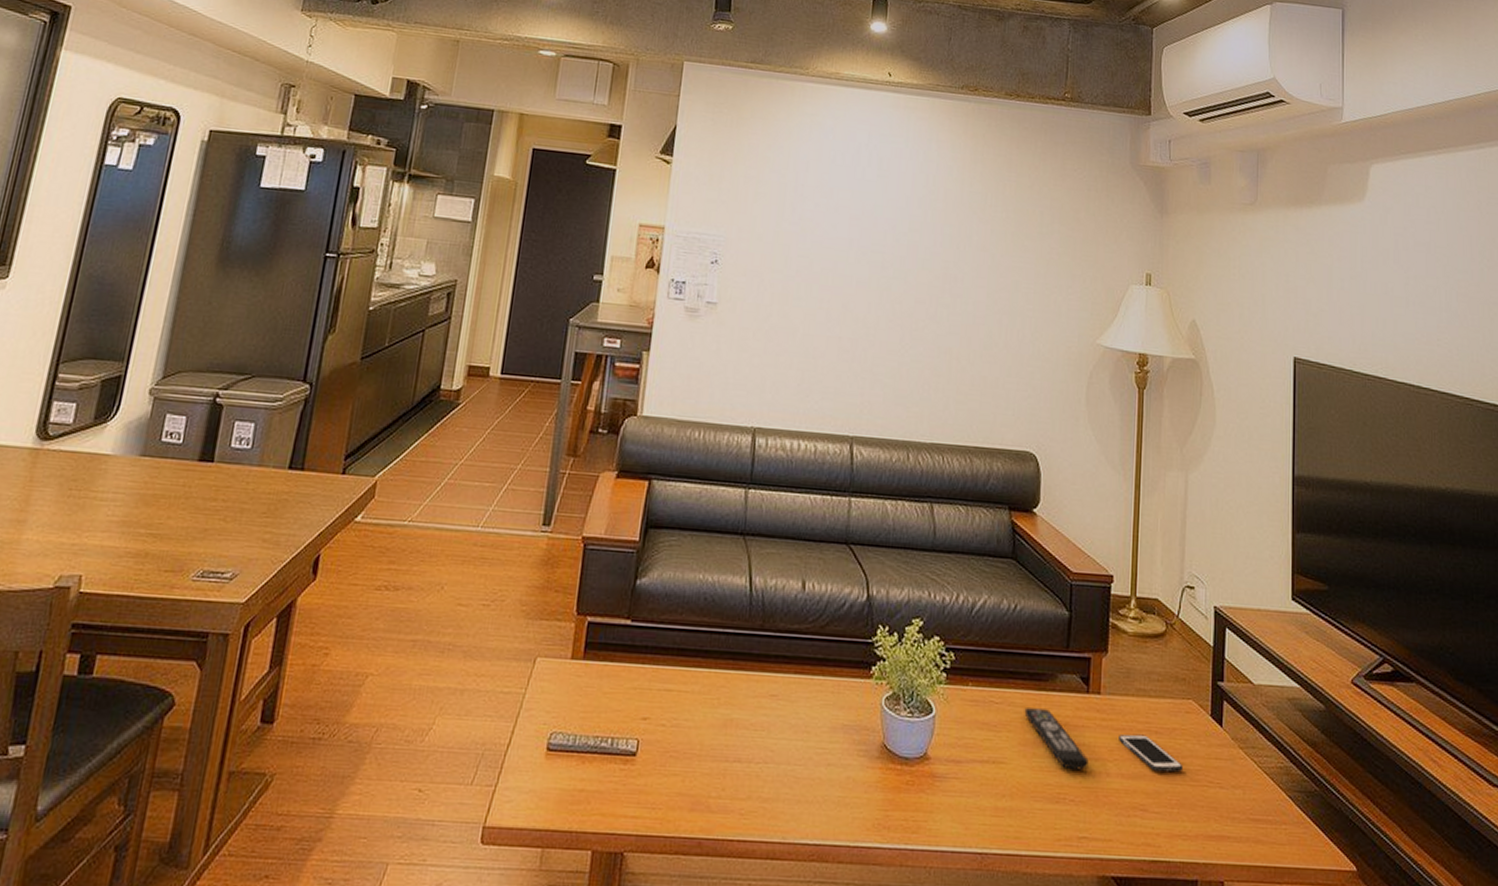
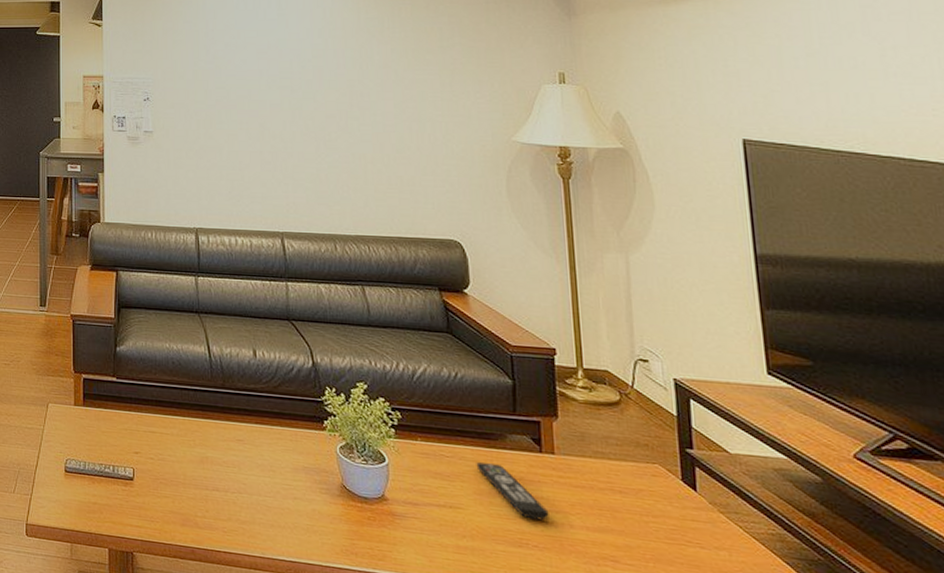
cell phone: present [1119,734,1184,772] -> none [579,491,656,529]

